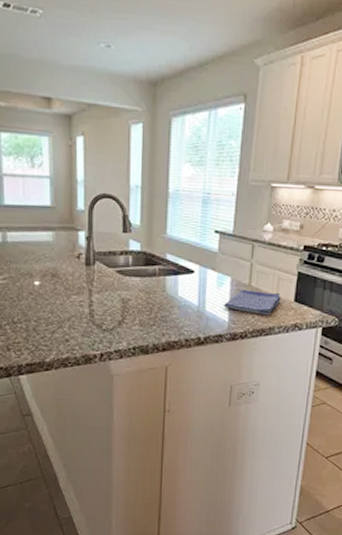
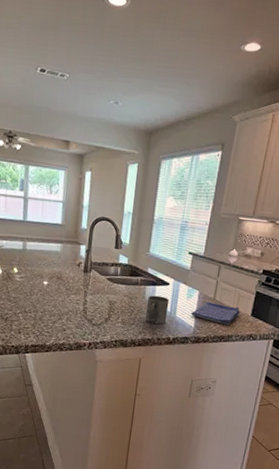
mug: none [169,287,196,322] -> present [146,295,170,324]

